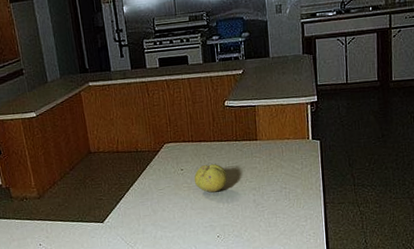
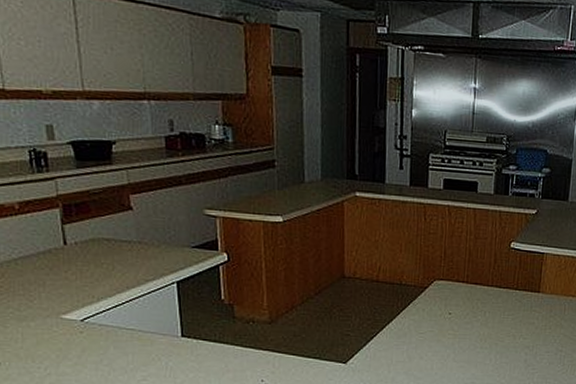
fruit: present [194,163,228,193] -> none [461,311,501,345]

